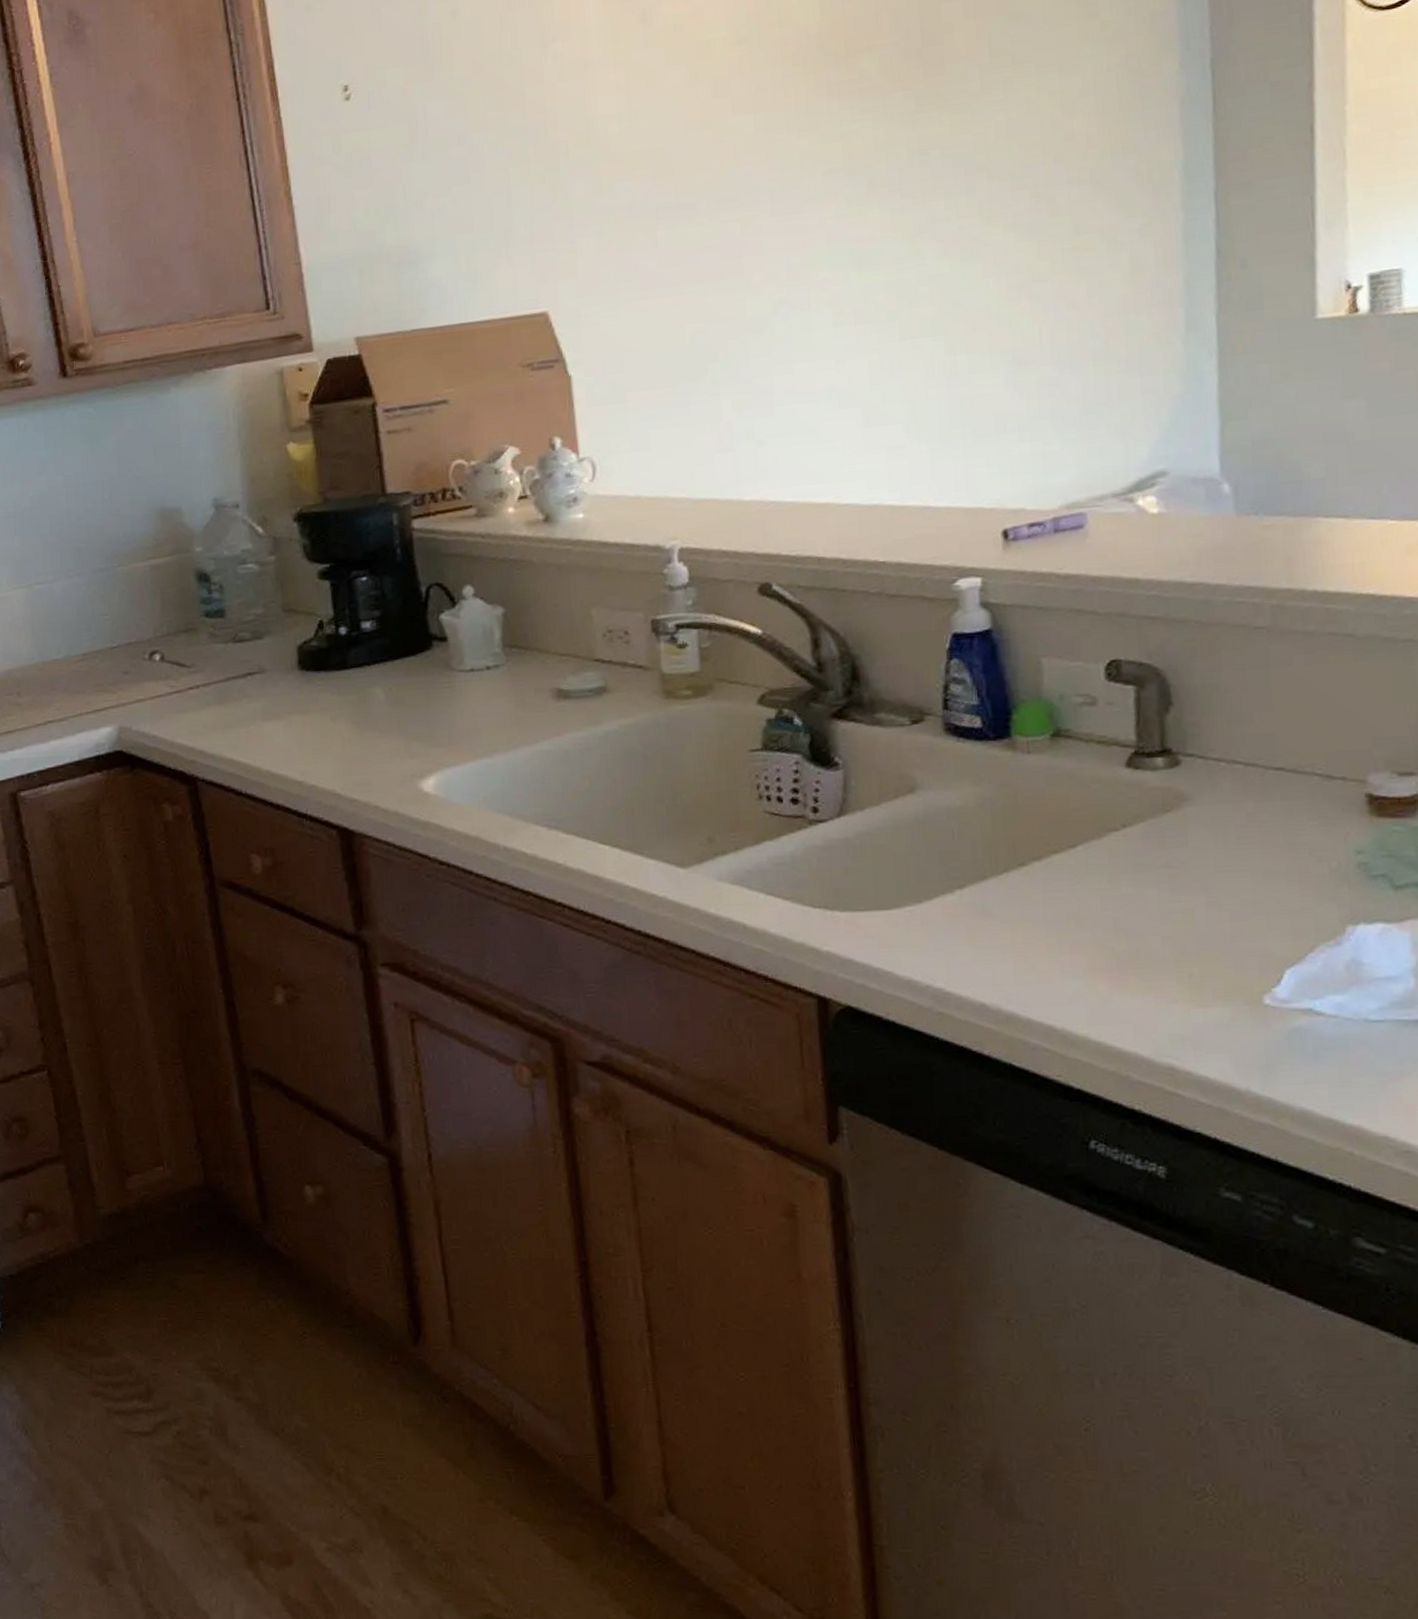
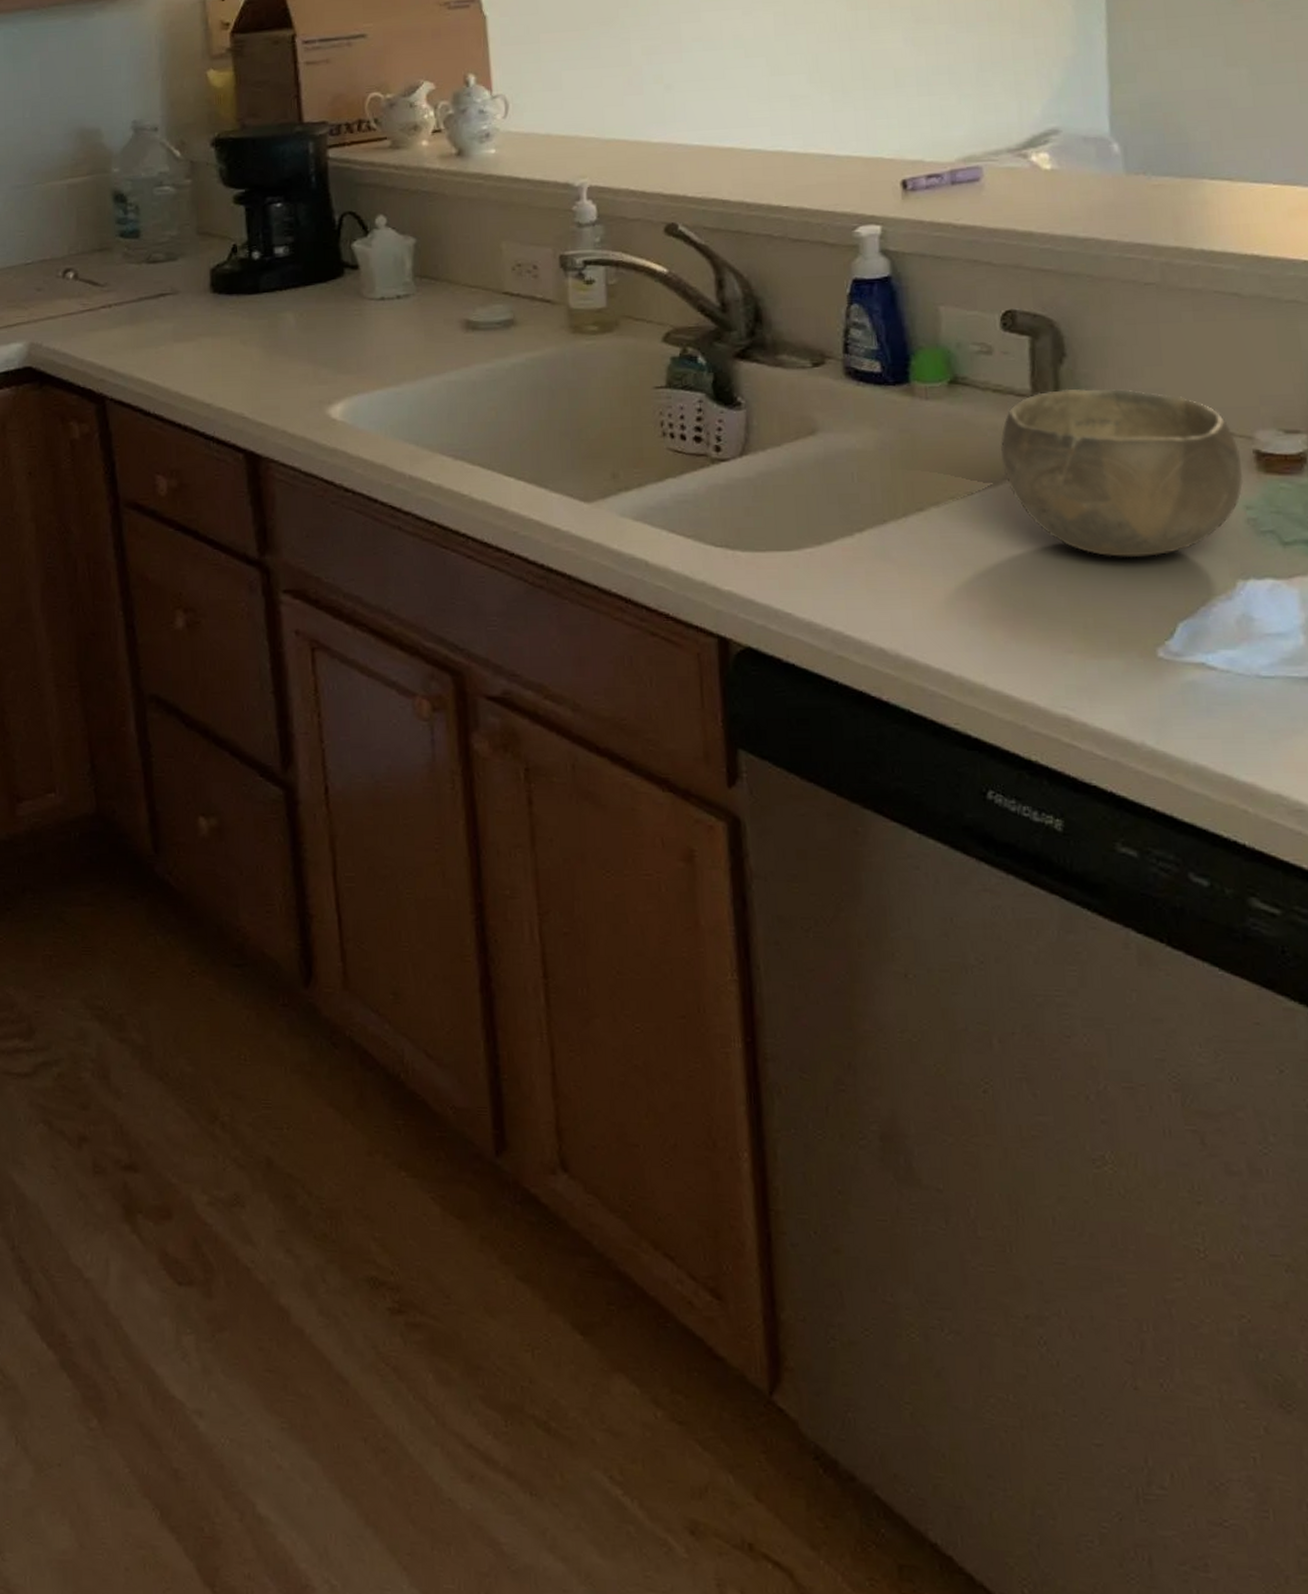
bowl: none [1103,736,1355,906] -> present [1000,388,1244,557]

